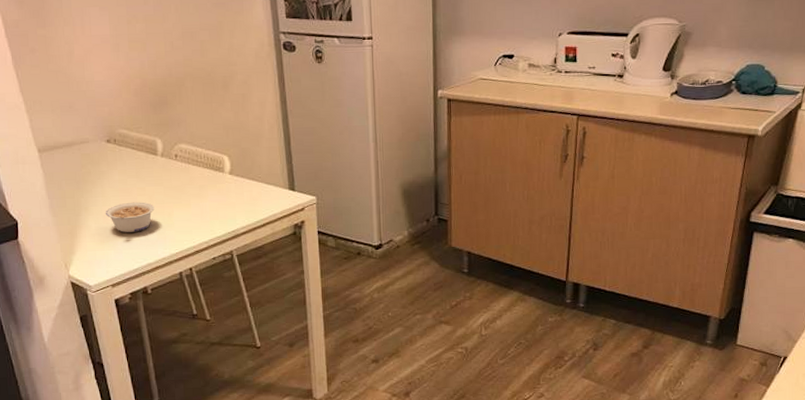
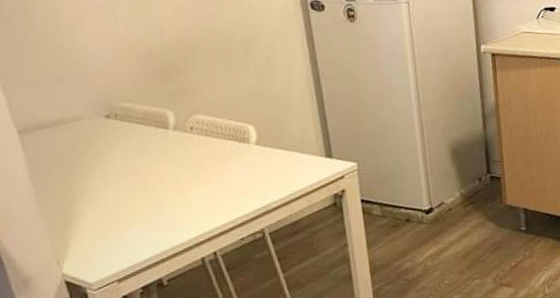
legume: present [105,202,155,232] -> none [106,182,168,219]

